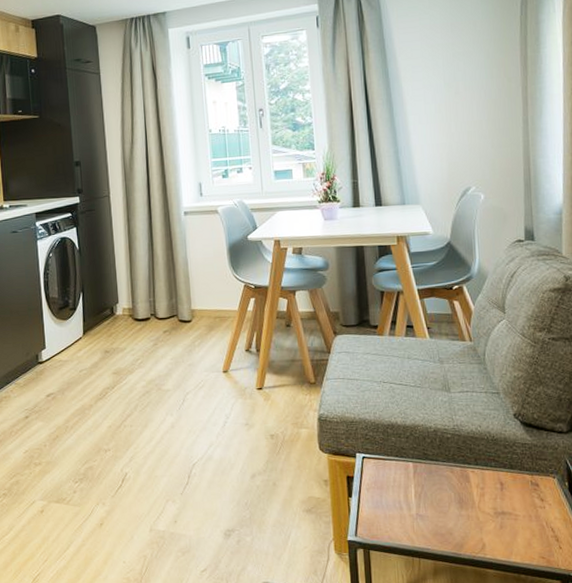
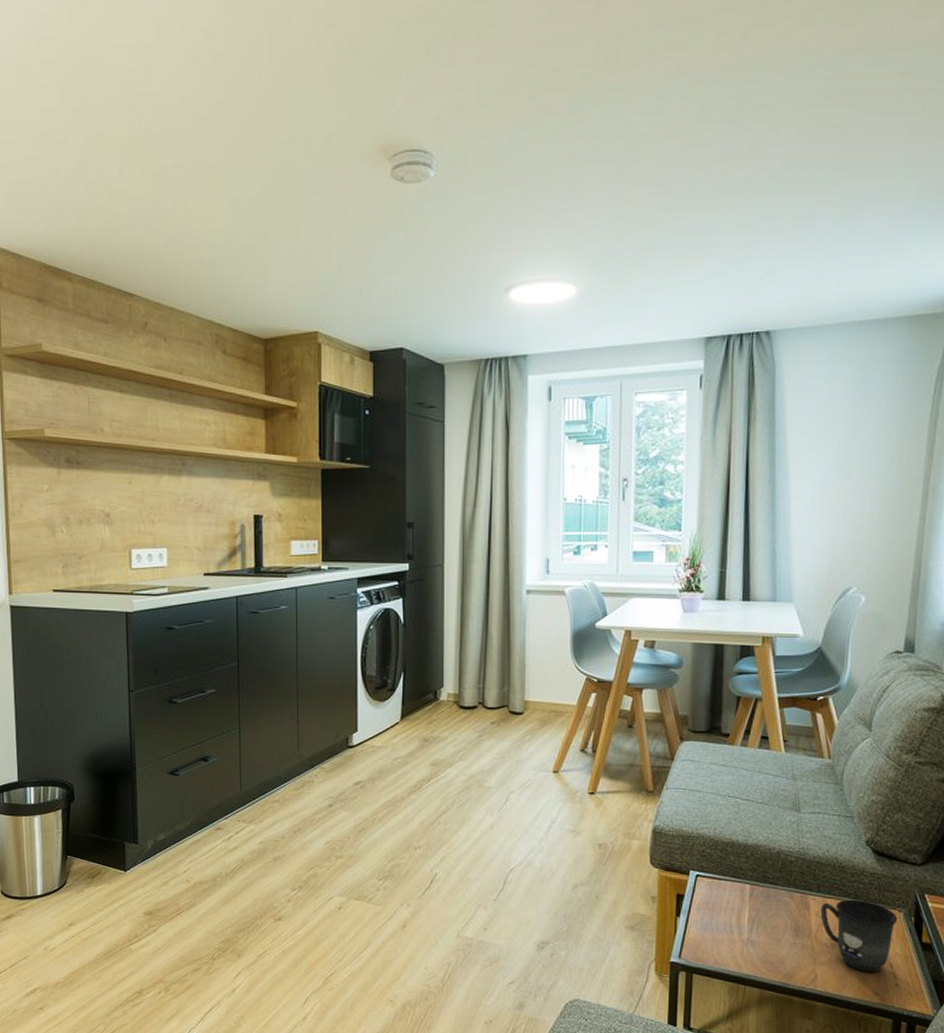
mug: none [480,469,553,537] -> present [820,899,898,972]

